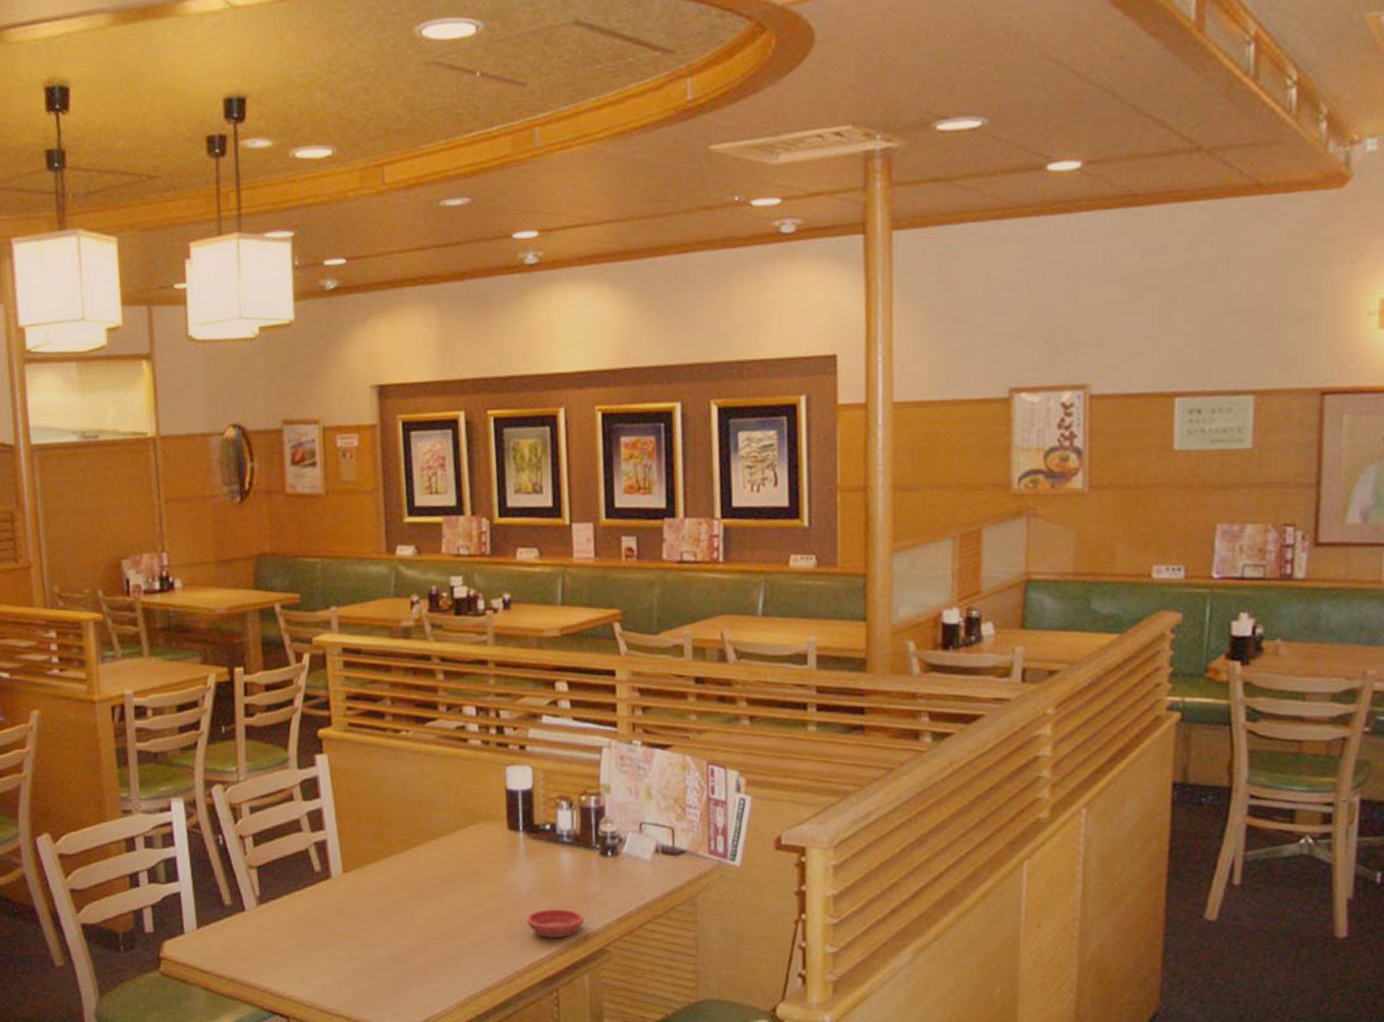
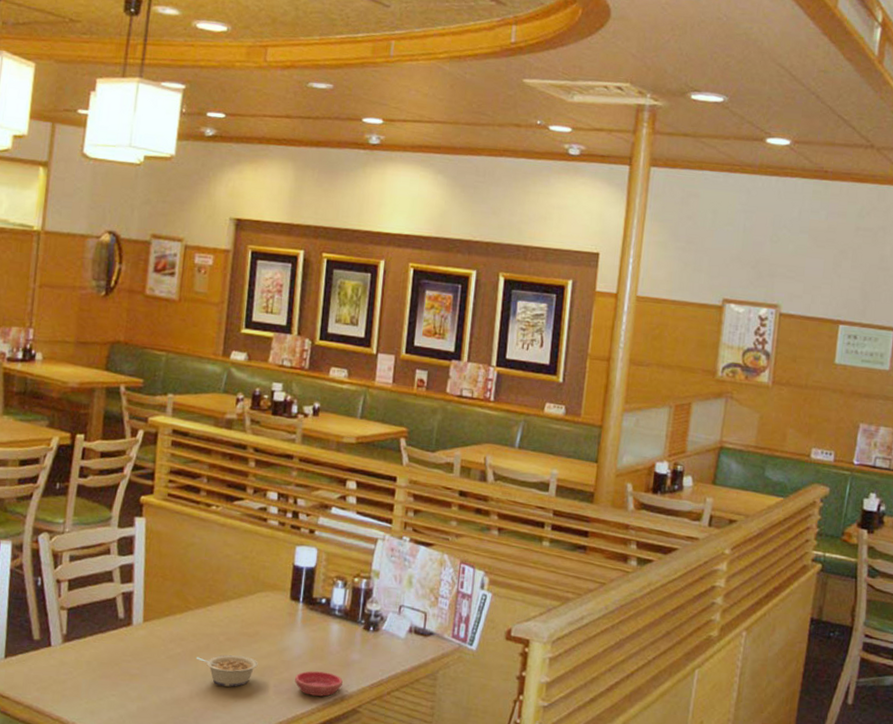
legume: none [410,901,482,937] -> present [197,655,258,687]

